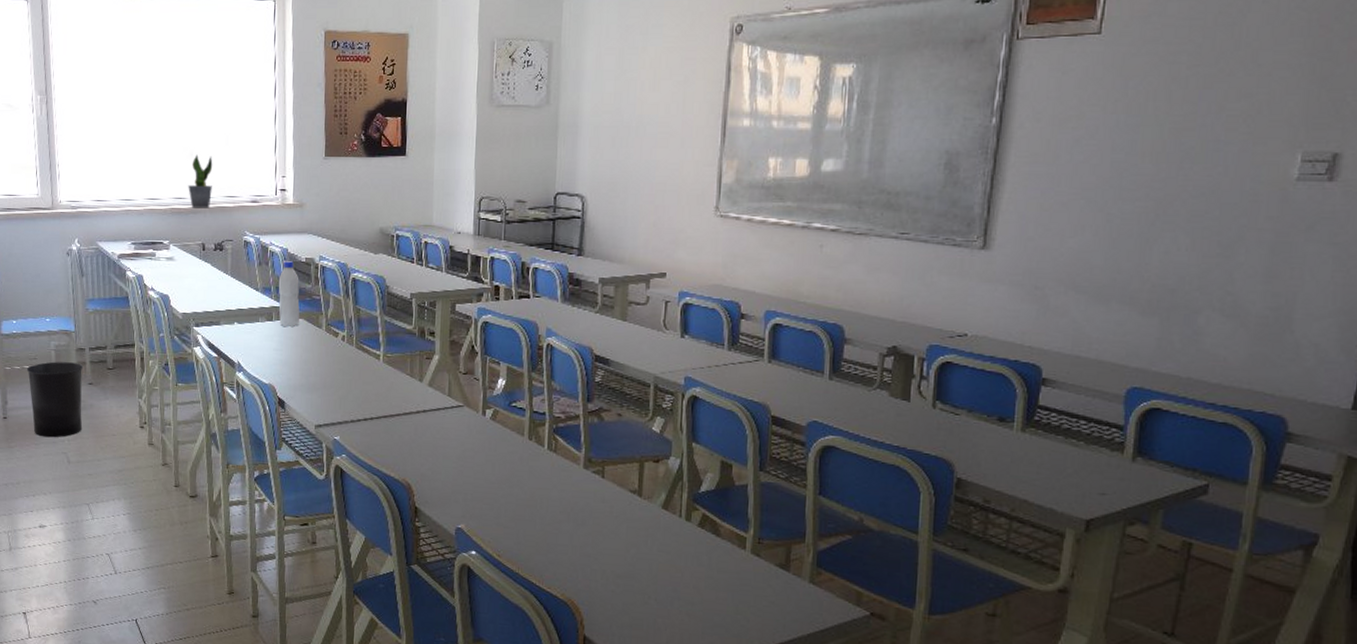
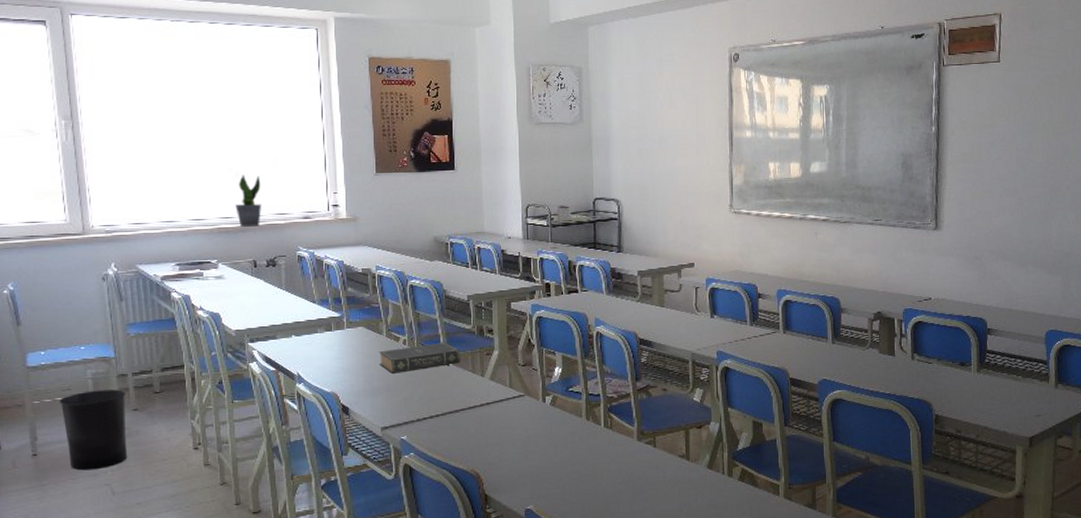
water bottle: present [278,261,300,328] -> none [335,272,360,336]
book: none [317,341,400,371] -> present [378,342,461,373]

